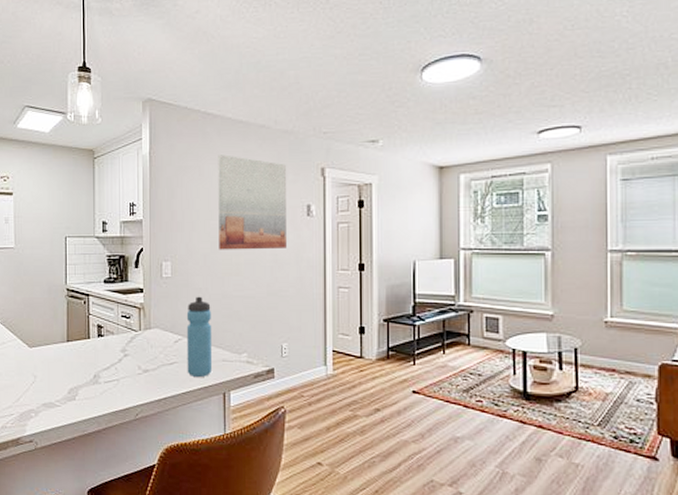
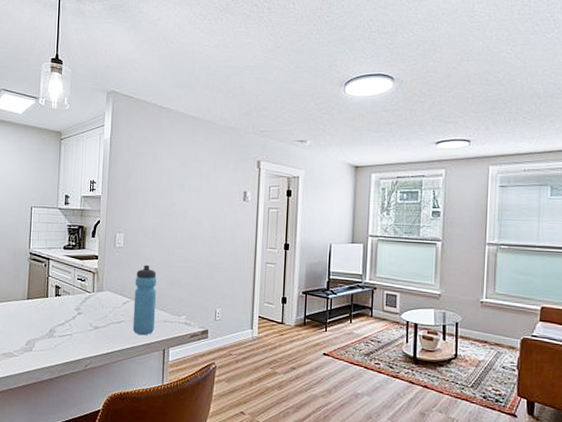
wall art: present [218,155,286,250] -> none [166,144,228,228]

